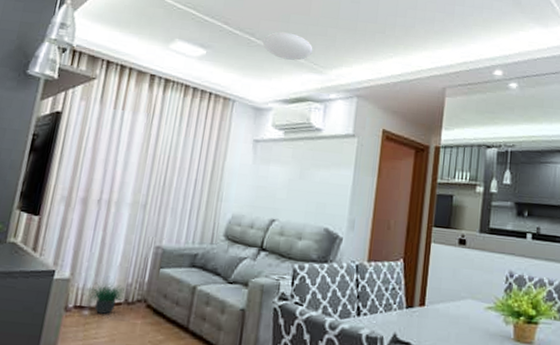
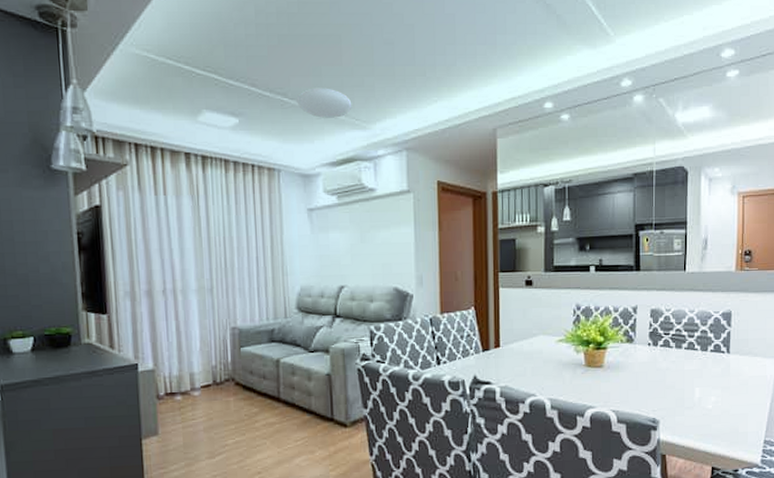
potted plant: present [89,281,125,314] -> none [176,366,211,397]

